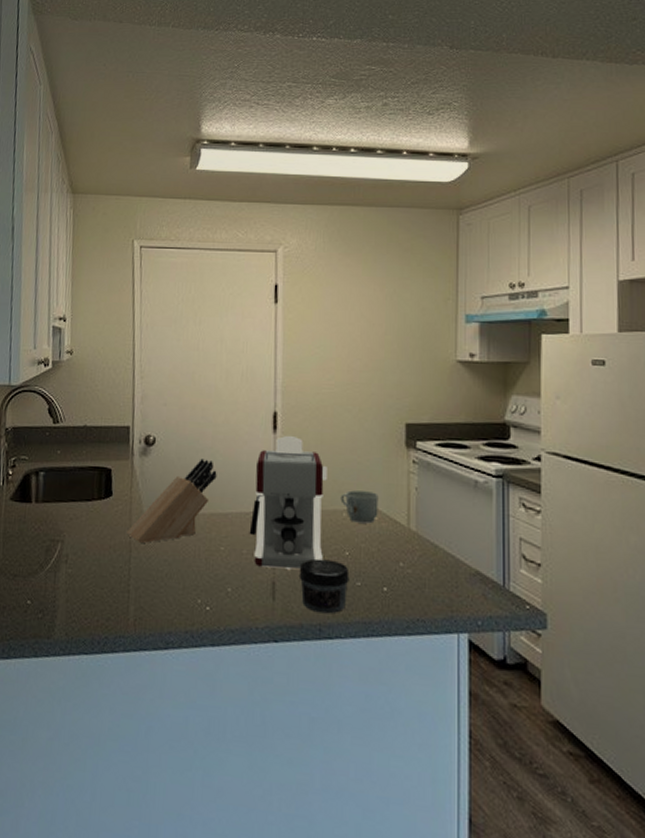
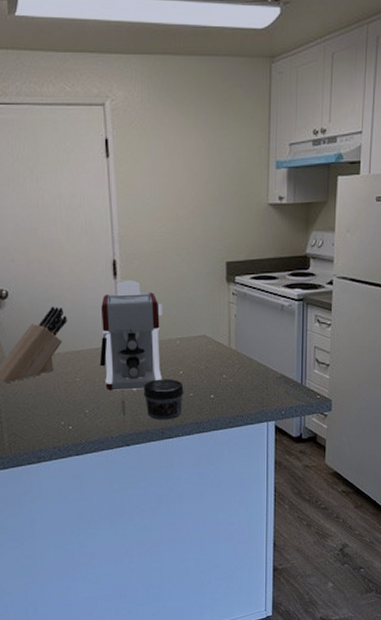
mug: present [340,490,379,524] -> none [174,321,205,348]

